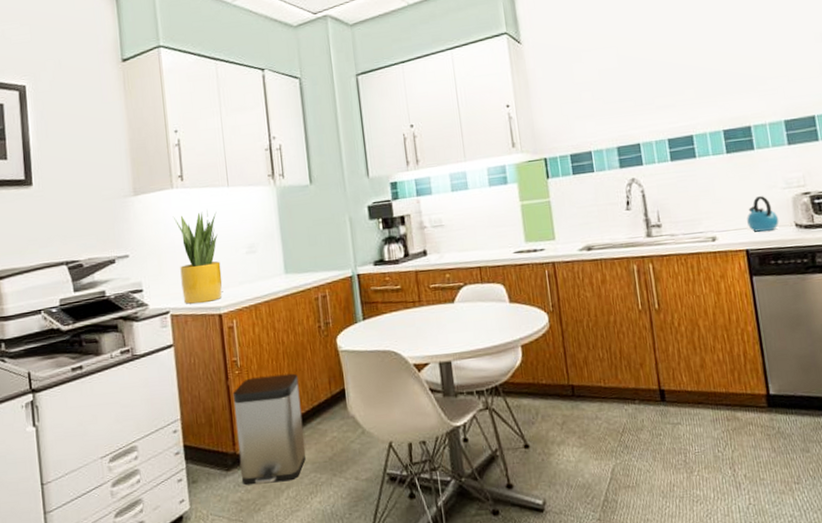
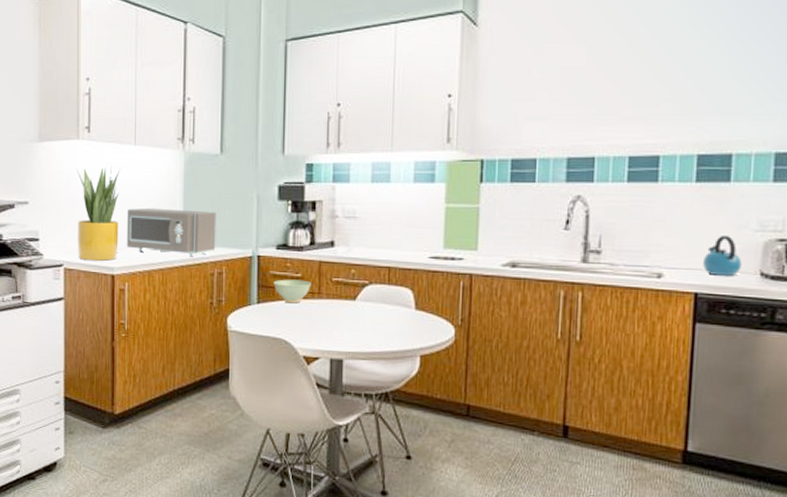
microwave: none [227,239,317,287] -> present [126,207,216,257]
pedal bin: present [232,373,306,485] -> none [116,343,183,448]
bowl: none [375,291,412,316] -> present [273,279,312,304]

